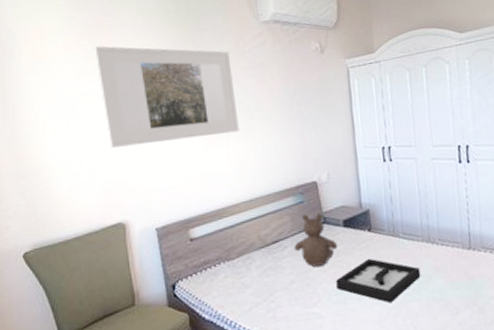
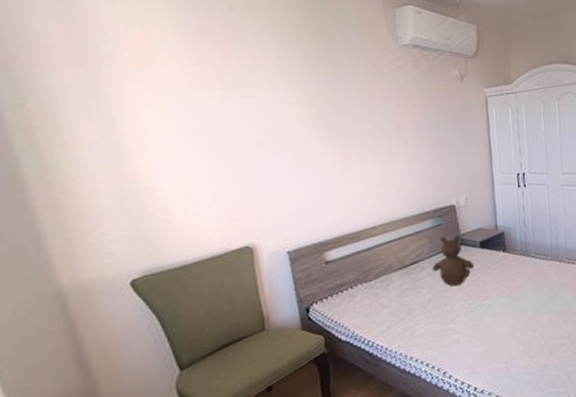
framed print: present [94,46,239,148] -> none [213,57,377,168]
decorative tray: present [336,258,421,304] -> none [472,276,550,317]

